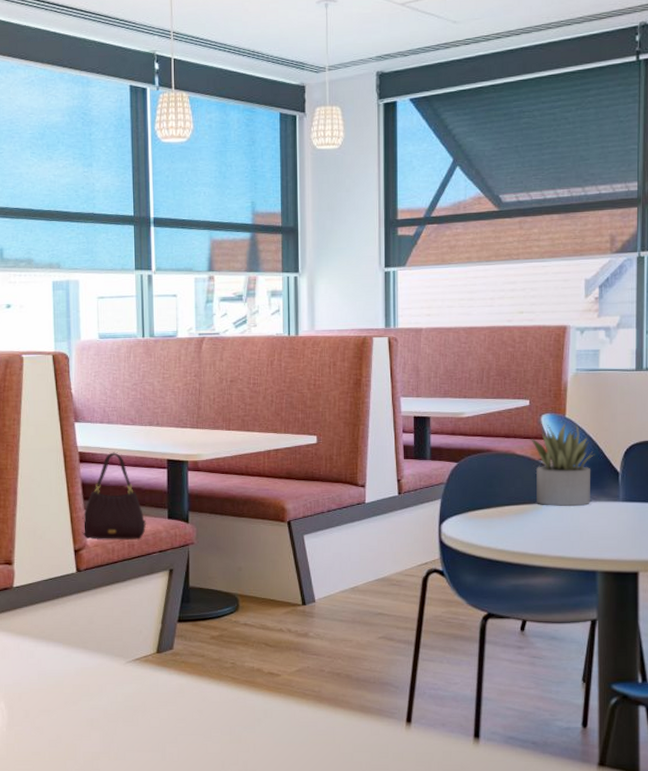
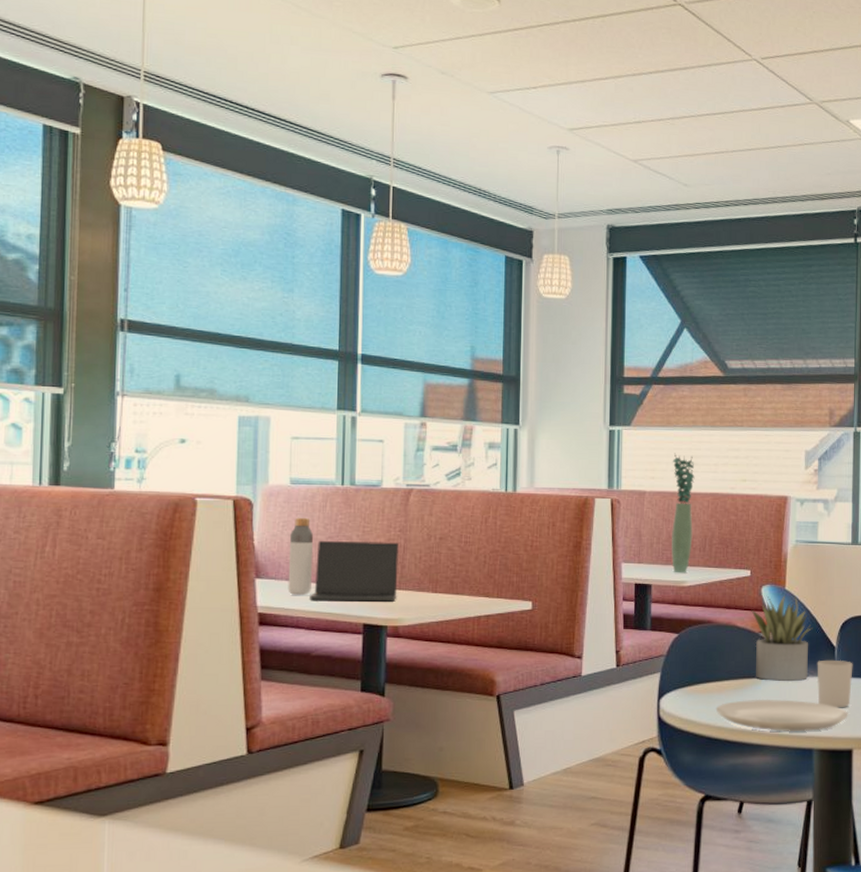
handbag: present [82,452,147,539] -> none [256,614,336,715]
bottle: none [101,367,122,437] -> present [288,517,314,596]
laptop: none [120,386,195,440] -> present [310,541,399,602]
vase: none [447,290,471,405] -> present [671,453,695,573]
plate: none [496,523,634,555] -> present [715,699,848,732]
mug: none [600,485,638,531] -> present [816,659,853,707]

